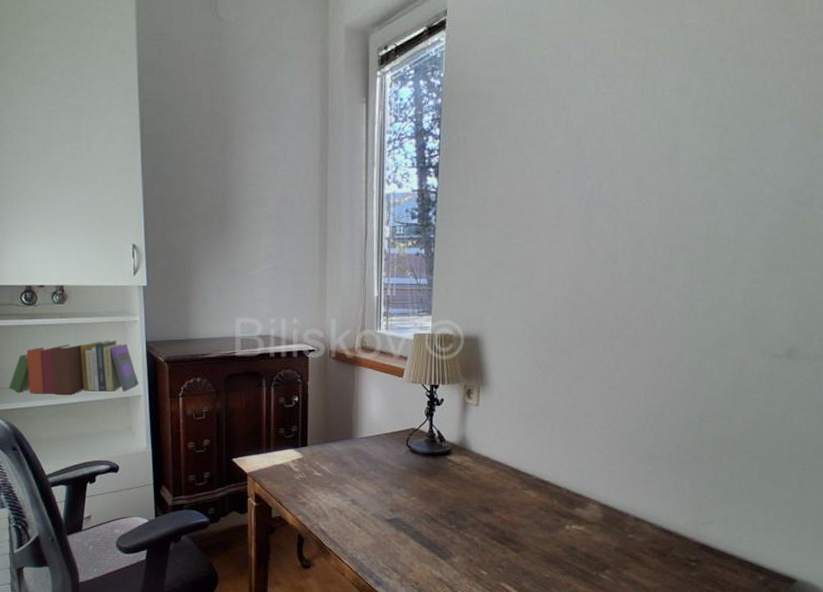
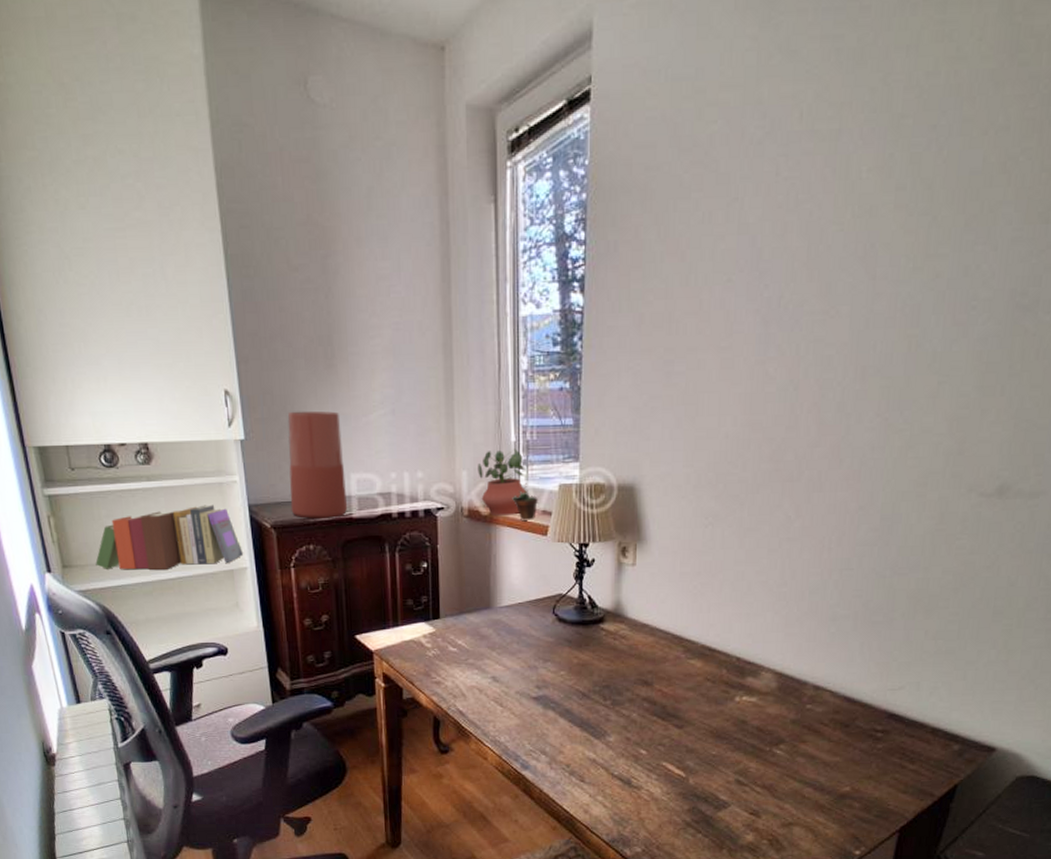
vase: none [182,264,231,355] -> present [287,411,347,519]
potted plant: none [345,302,387,360] -> present [477,449,527,517]
succulent plant: none [374,331,396,363] -> present [512,482,538,520]

